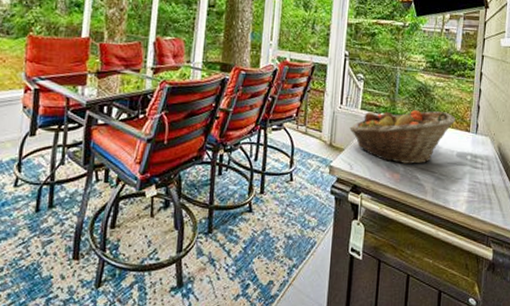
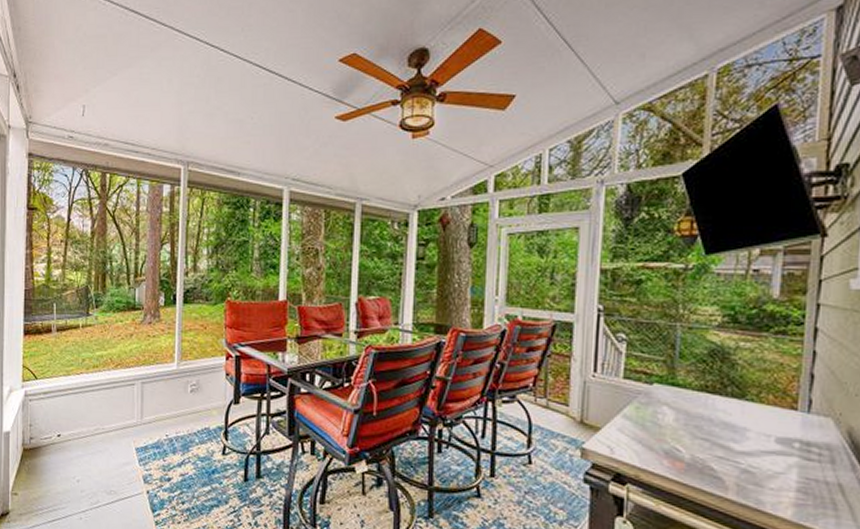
fruit basket: present [349,110,456,164] -> none [608,379,774,451]

